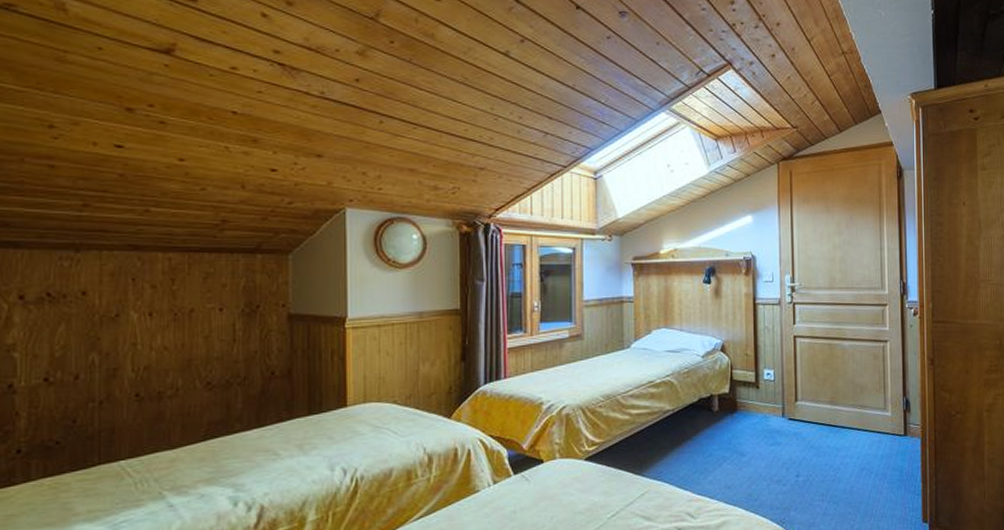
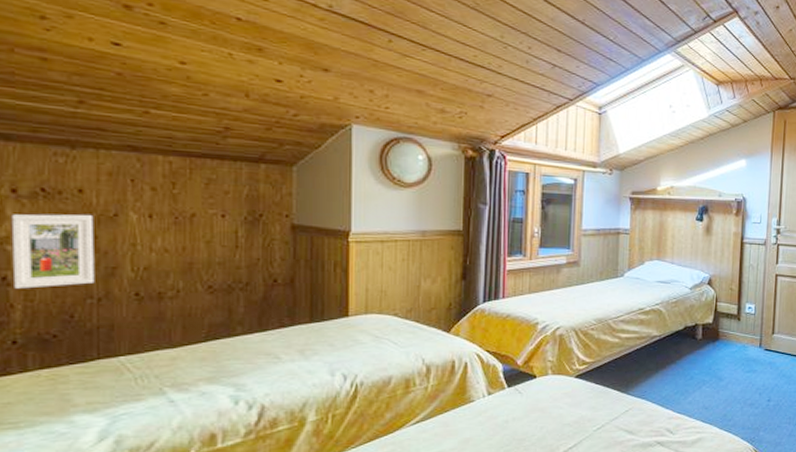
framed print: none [18,316,97,396] -> present [10,213,95,289]

